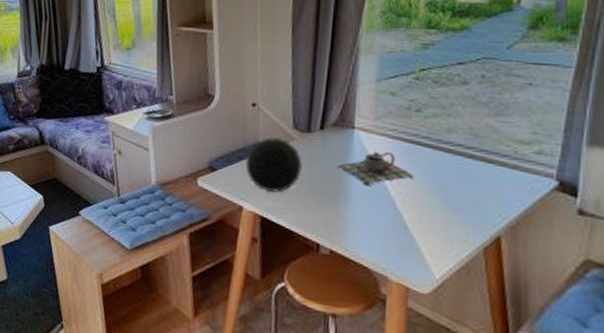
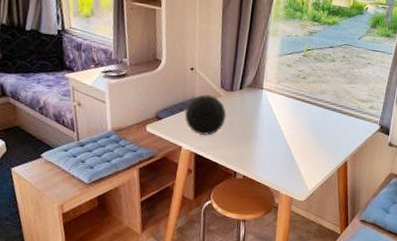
teapot: present [338,151,414,186] -> none [251,106,299,130]

